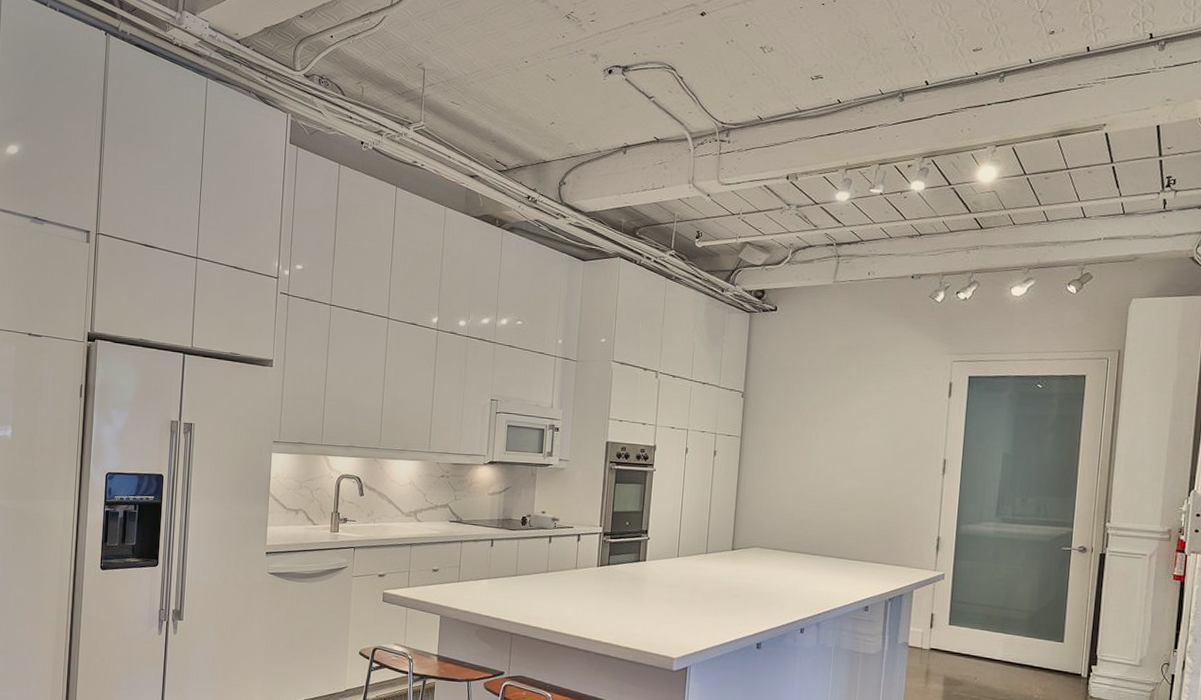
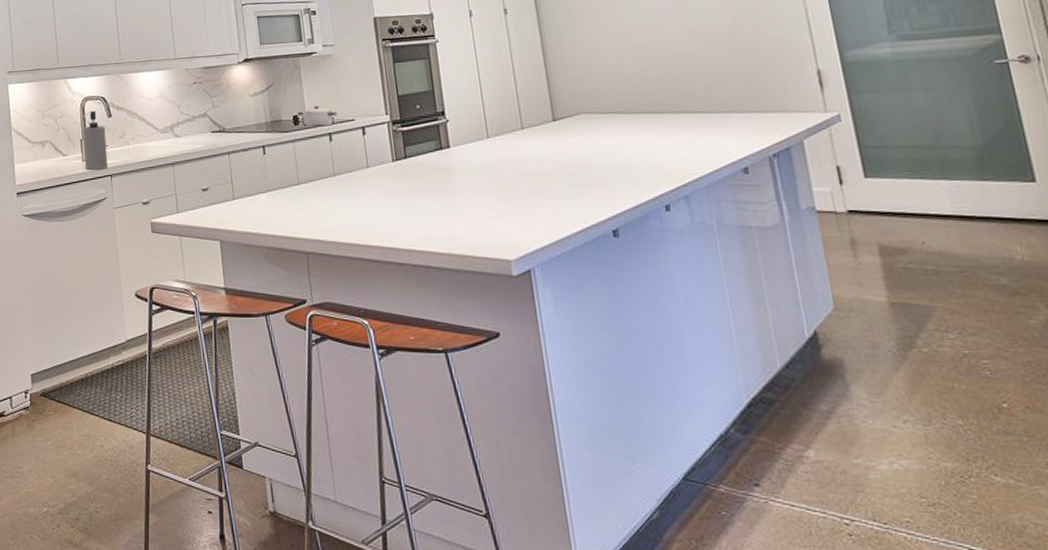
soap dispenser: none [333,488,356,542] -> present [82,111,109,171]

